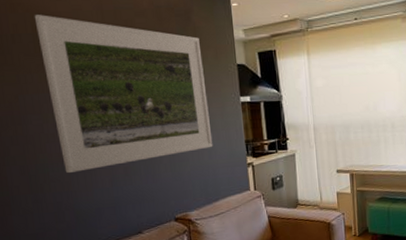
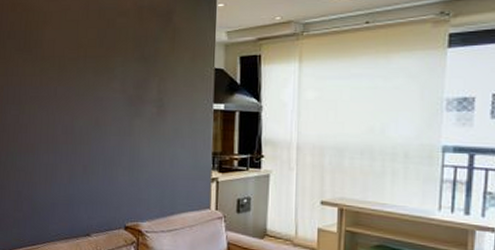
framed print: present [34,15,213,174] -> none [29,14,178,165]

